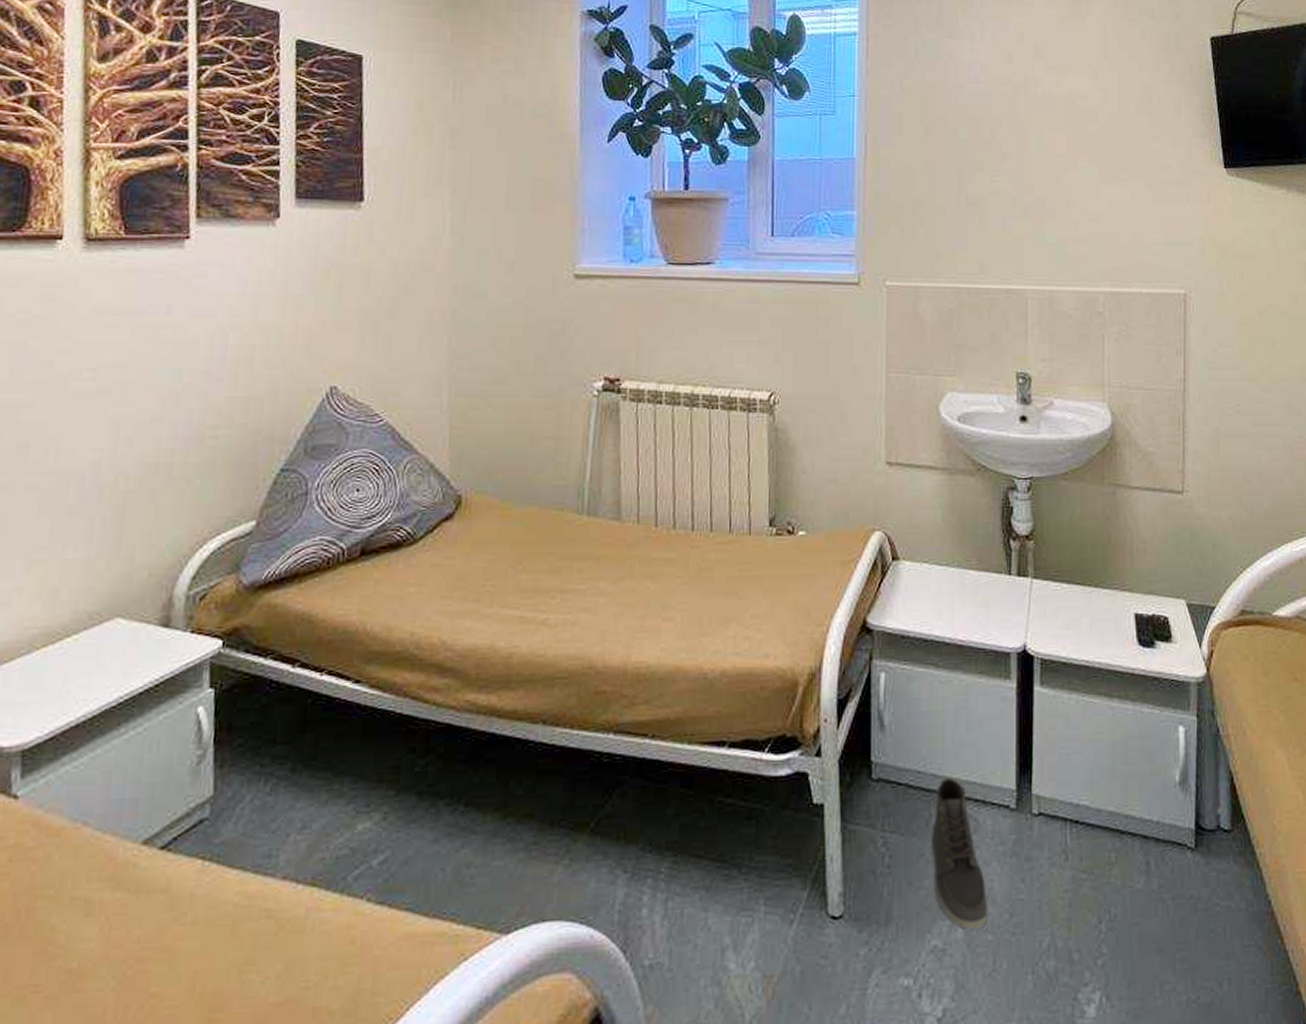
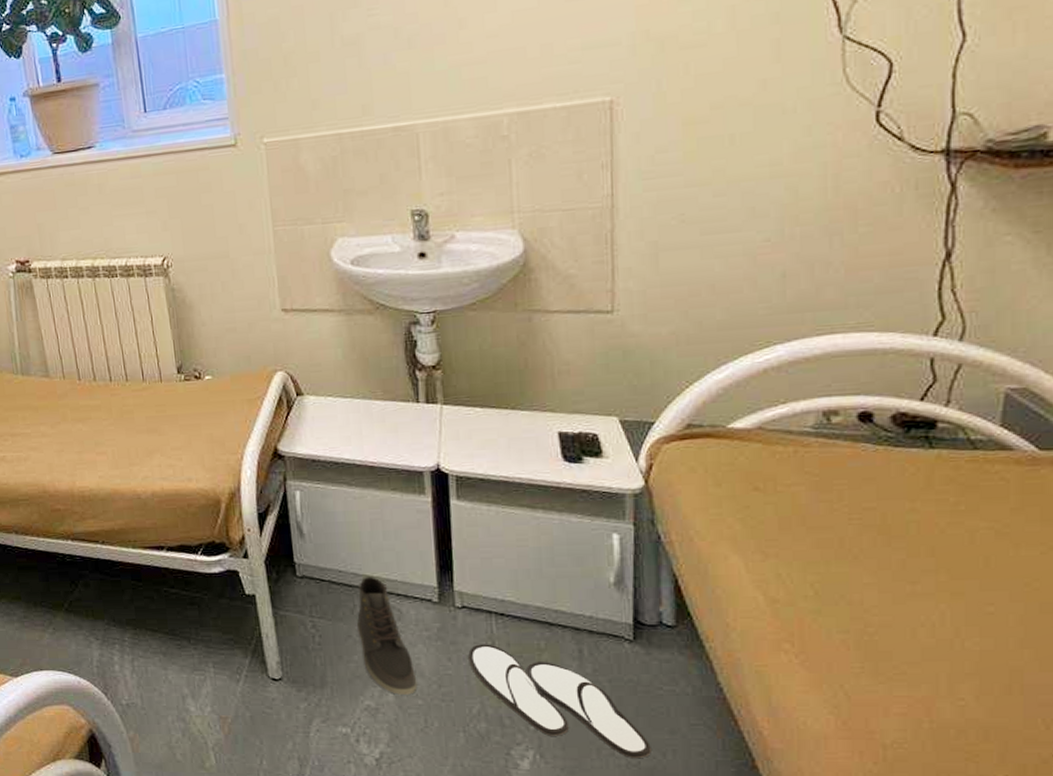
slippers: none [1042,859,1209,993] -> present [468,644,651,759]

